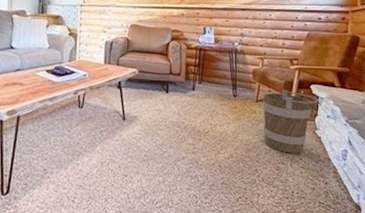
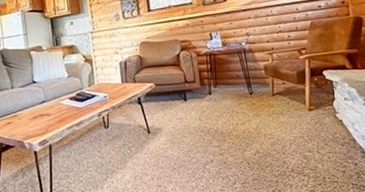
bucket: present [262,89,319,153] -> none [278,79,333,141]

